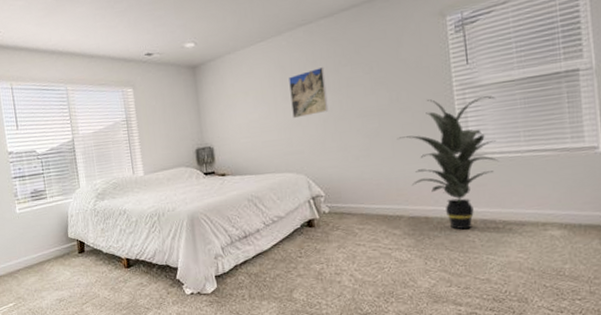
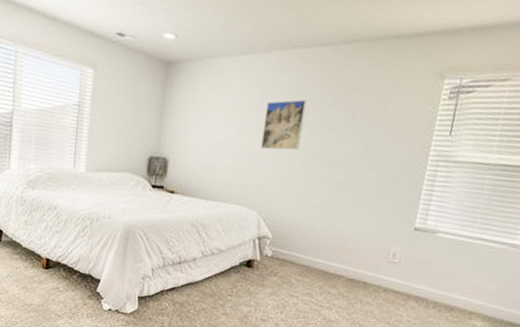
indoor plant: present [397,96,499,230] -> none [359,163,466,303]

